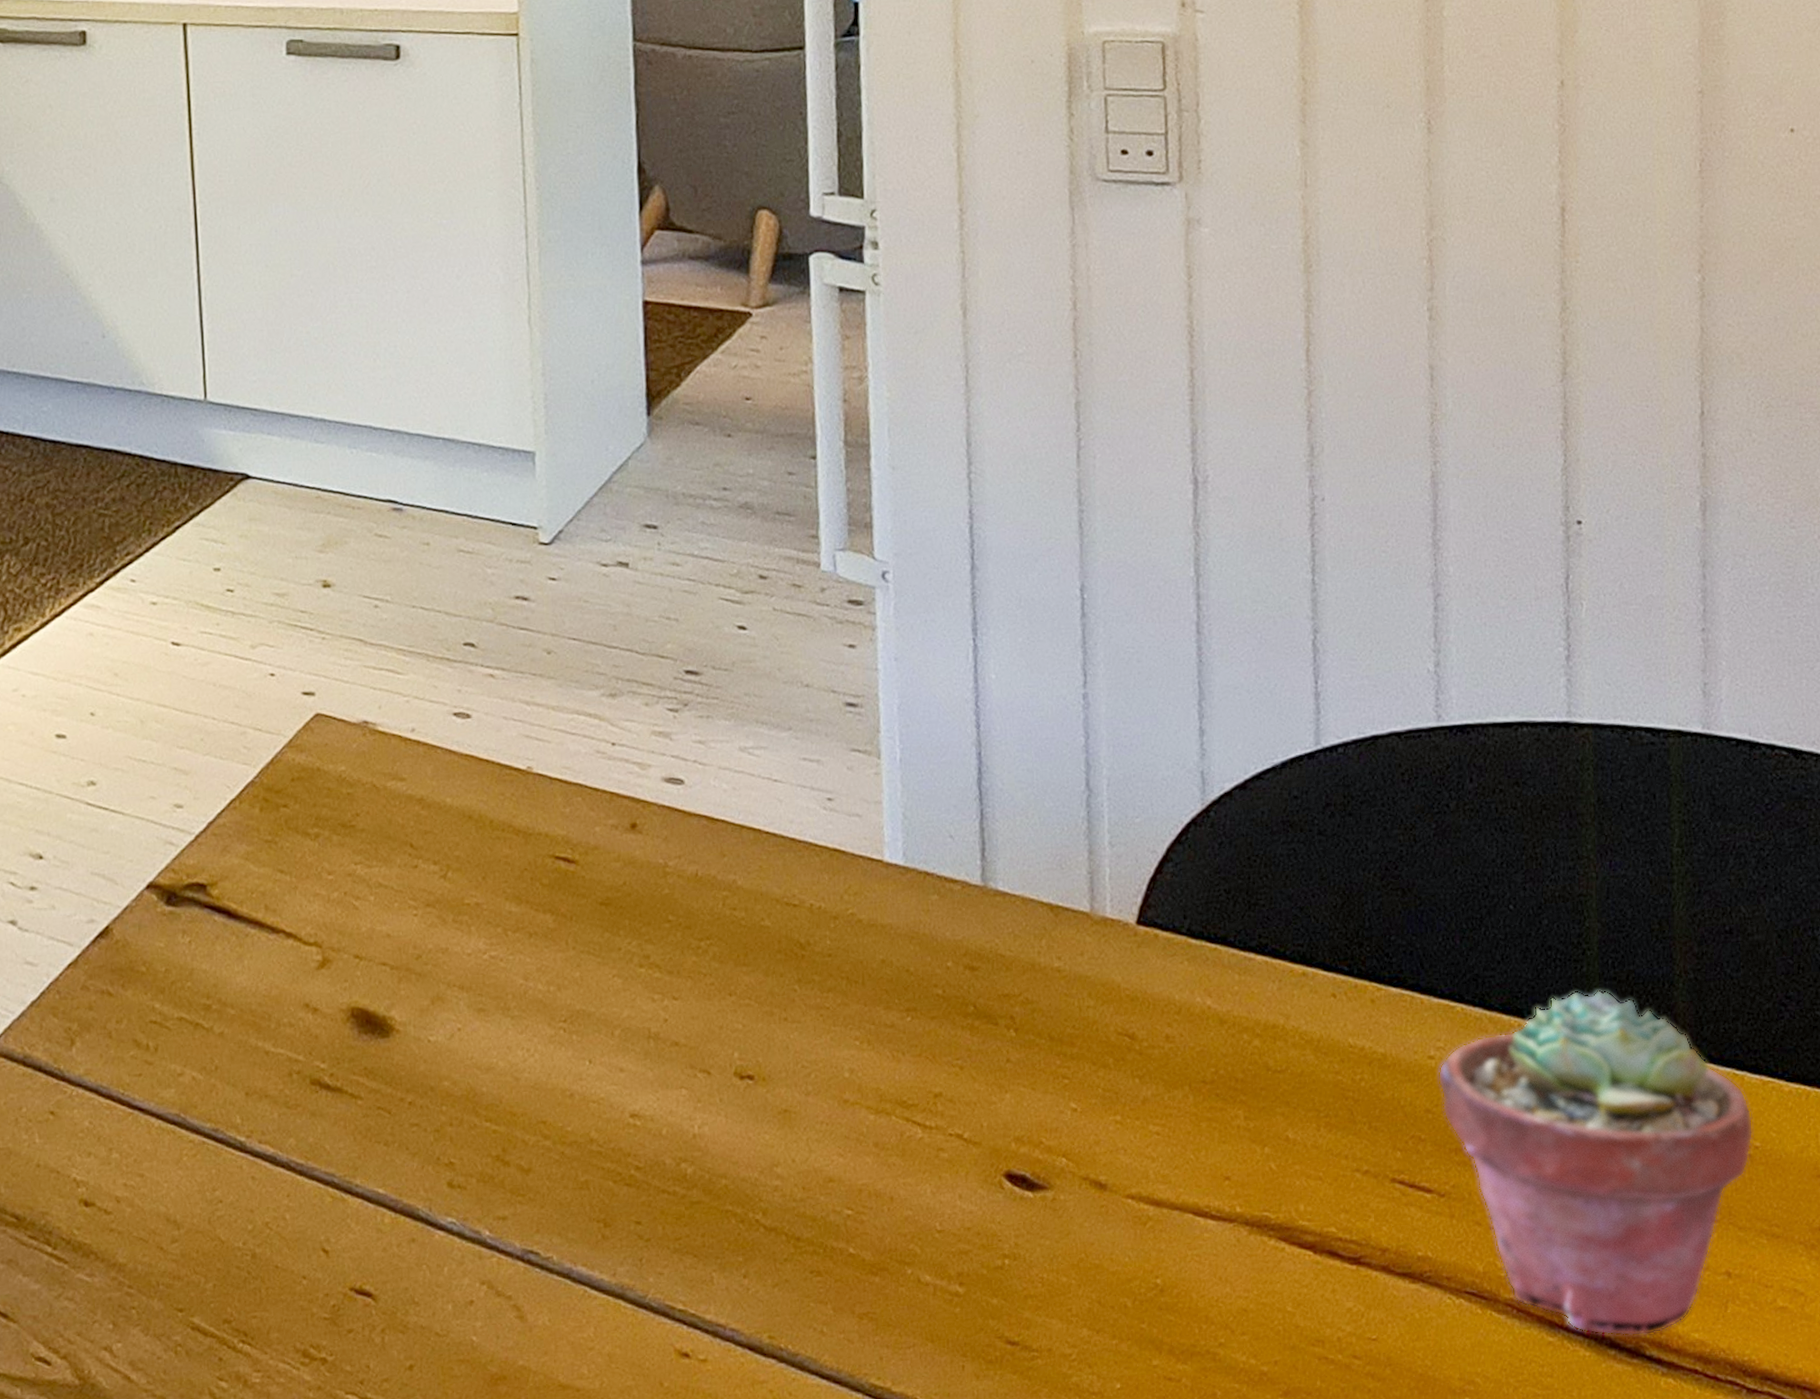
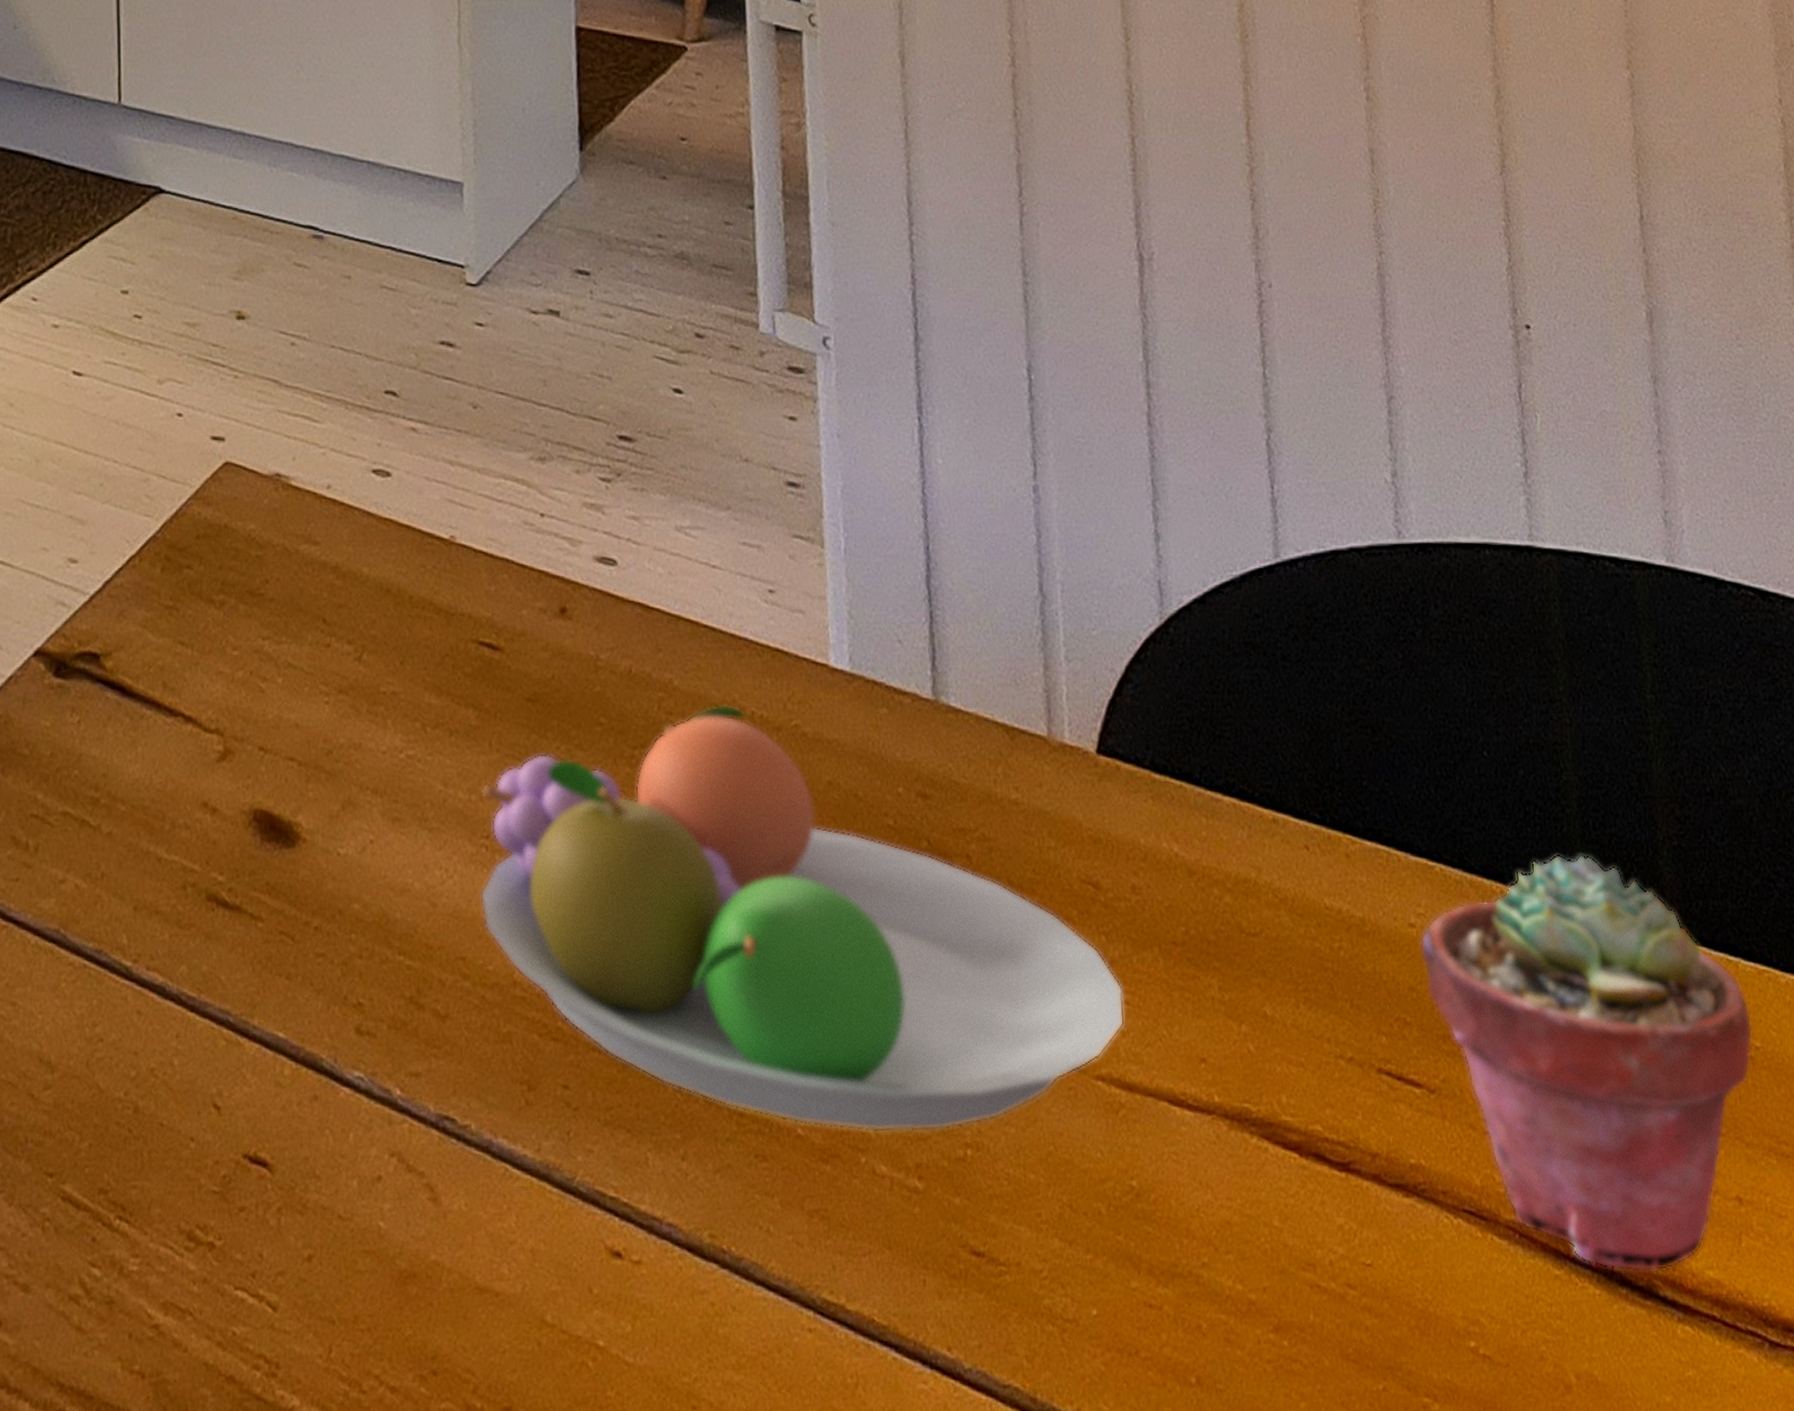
fruit bowl: none [559,898,1155,1249] -> present [480,704,1125,1133]

